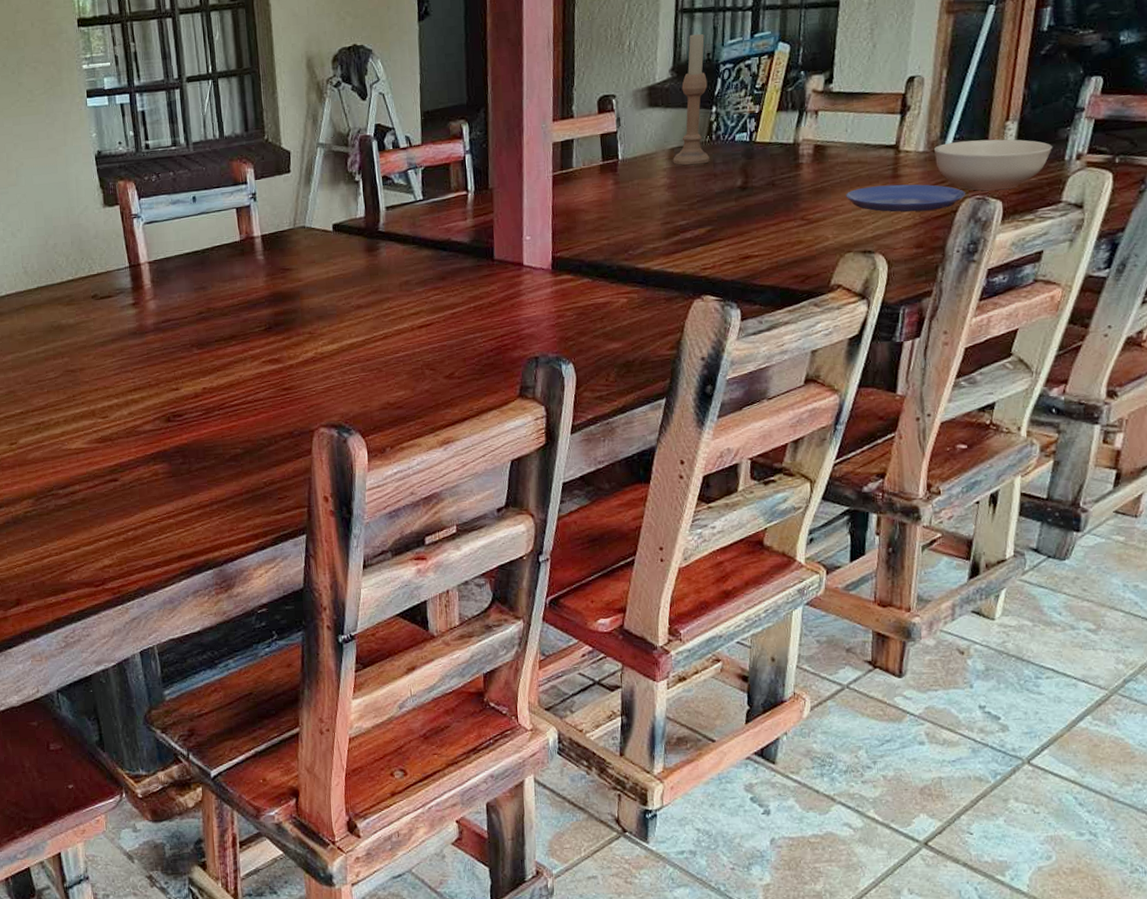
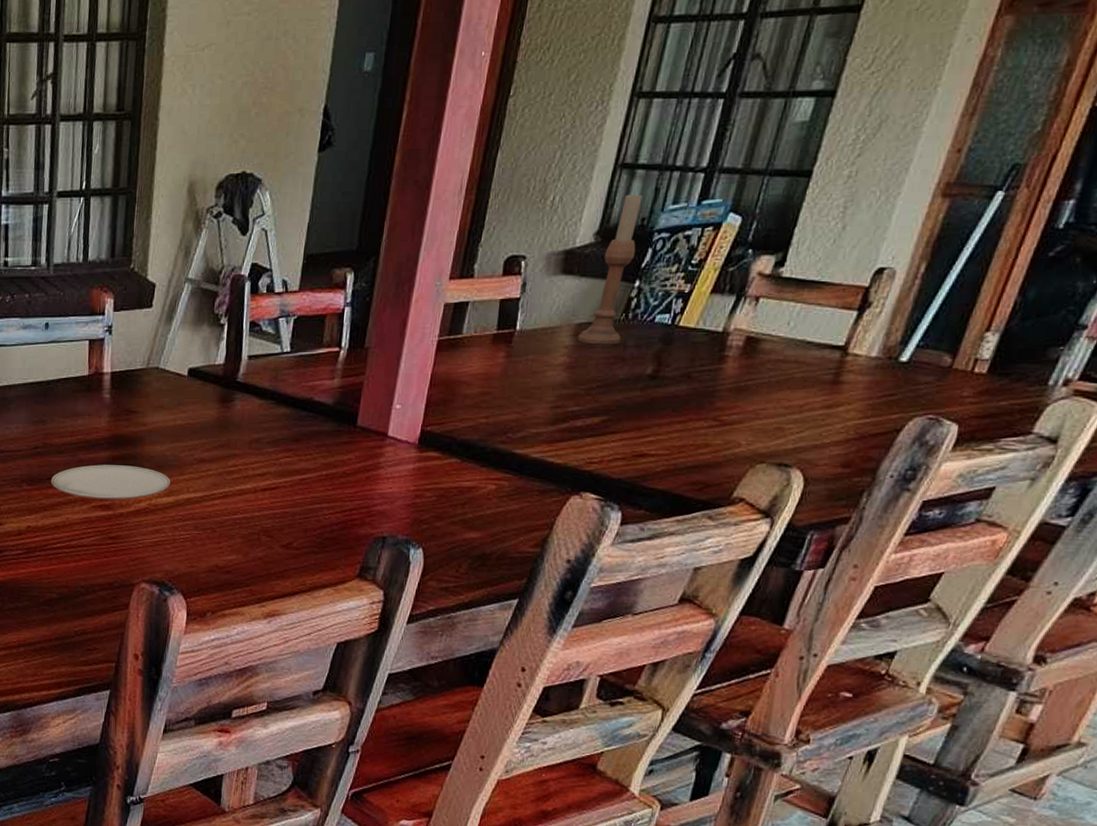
plate: none [219,319,333,355] -> present [51,464,171,500]
plate: present [845,184,966,213] -> none [771,391,917,426]
bowl: present [933,139,1053,191] -> none [887,350,1037,412]

